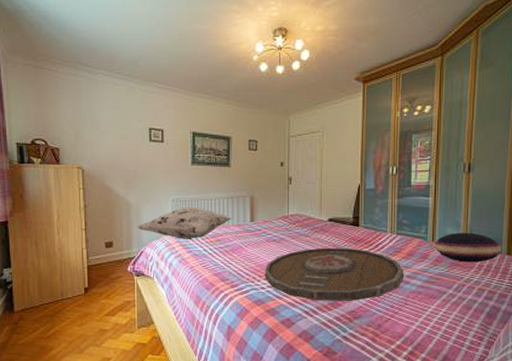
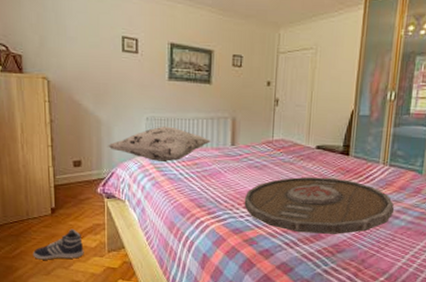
sneaker: none [66,307,115,339] -> present [32,228,84,260]

